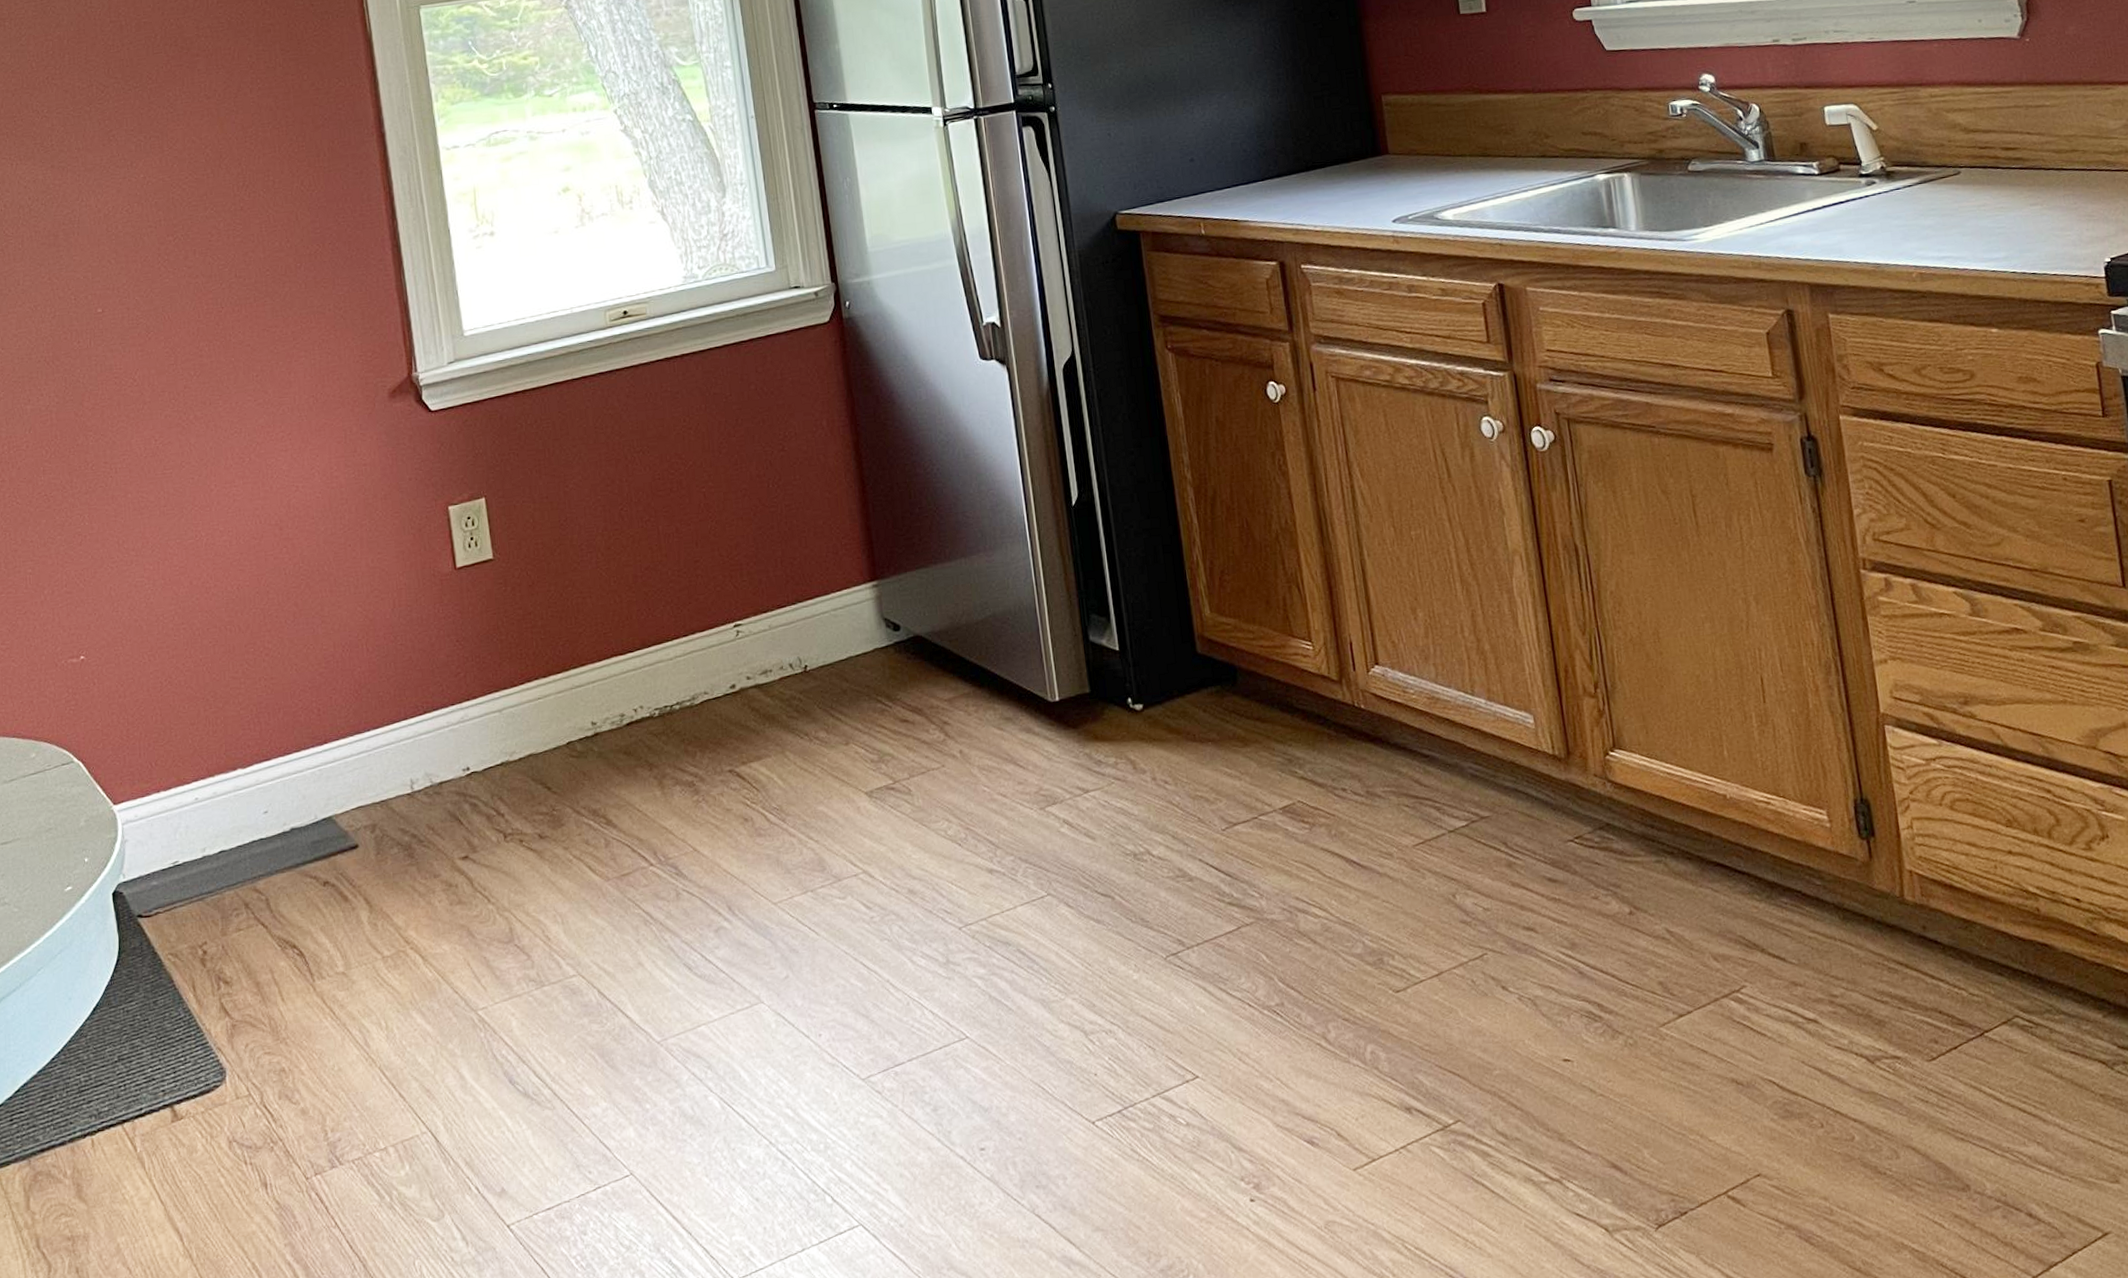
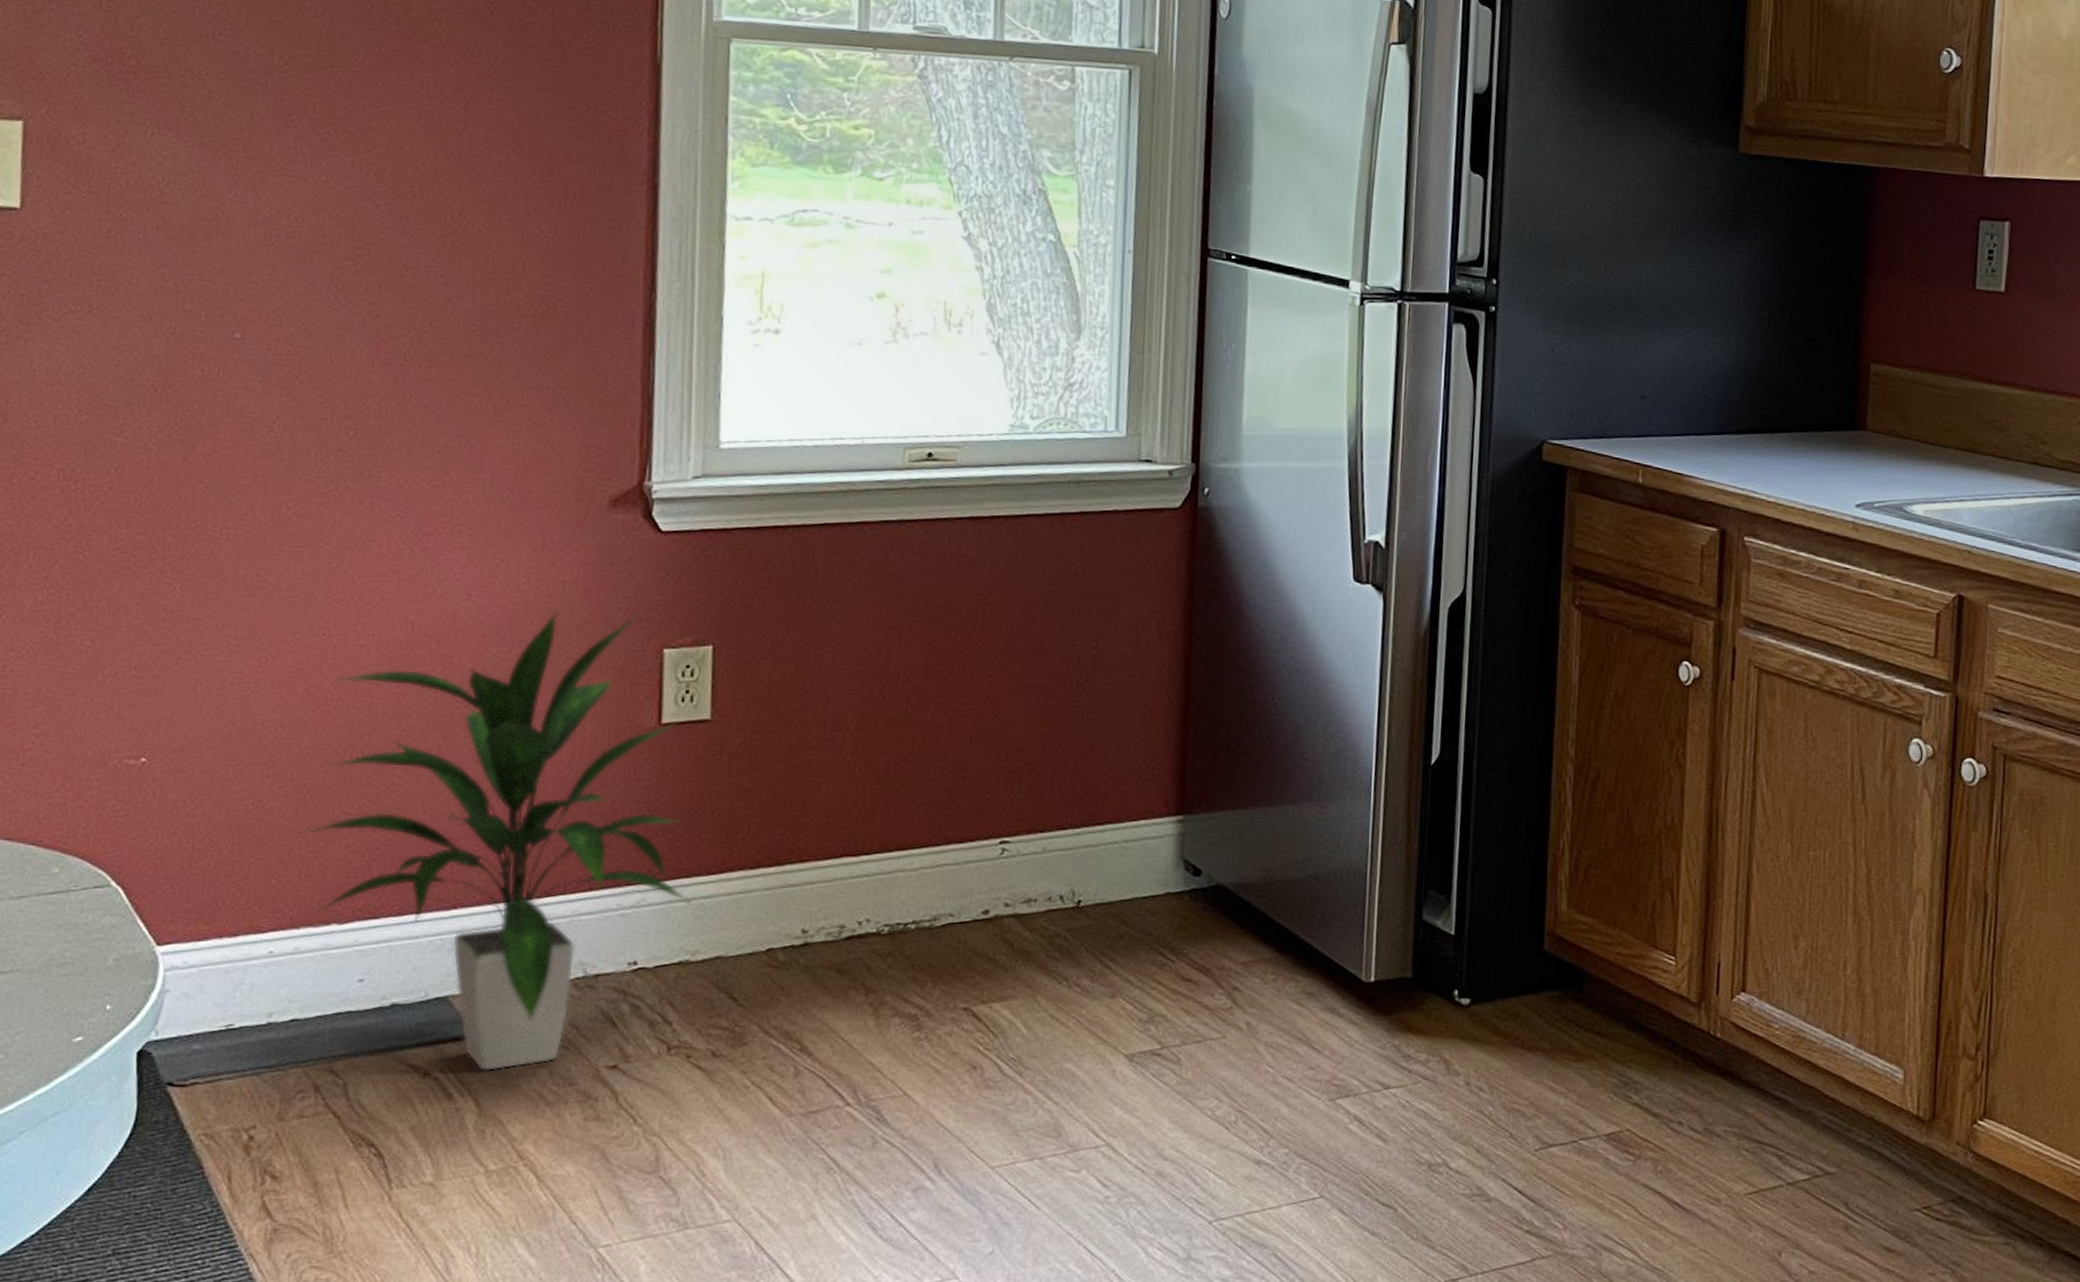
indoor plant: none [202,479,501,875] -> present [299,611,690,1072]

